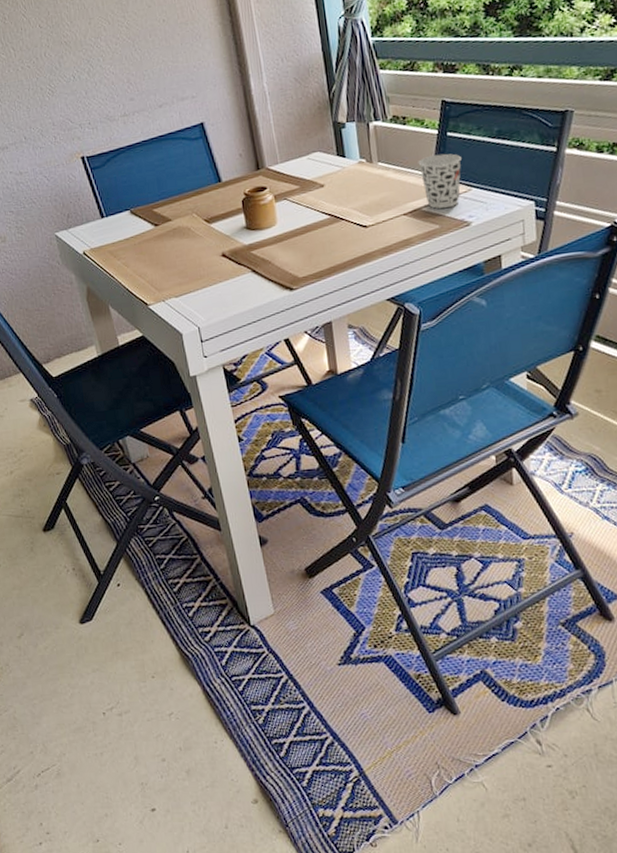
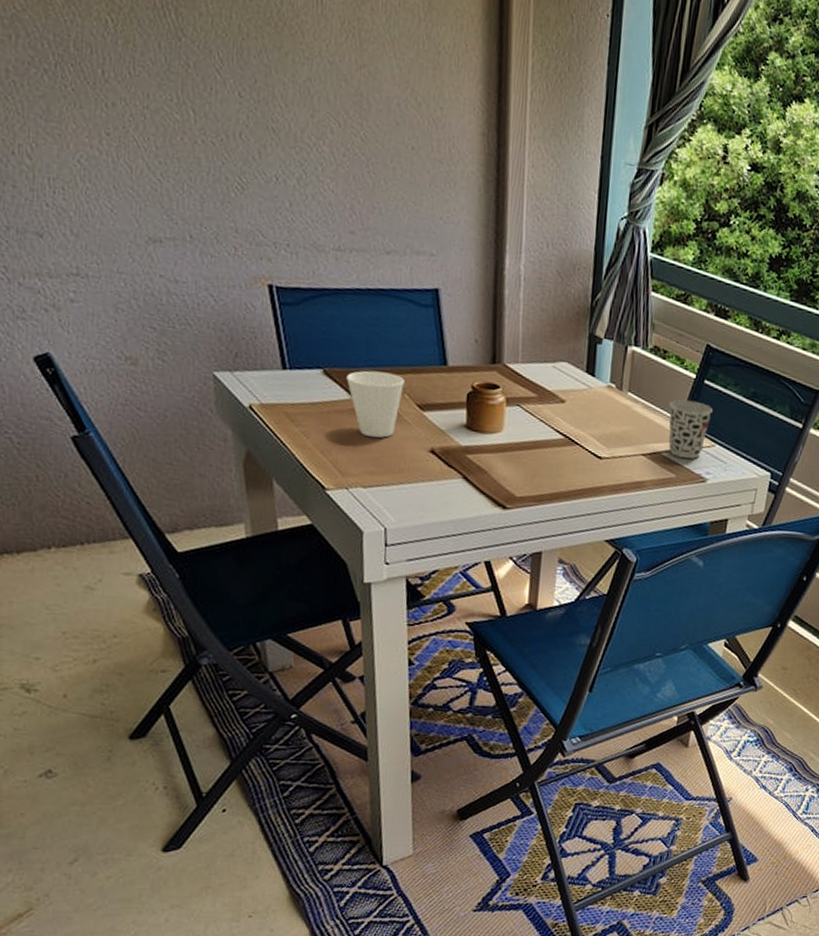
cup: none [148,199,192,255] -> present [346,370,404,438]

